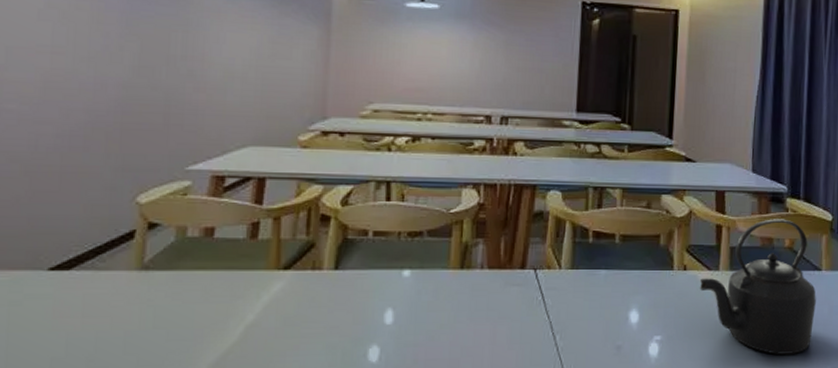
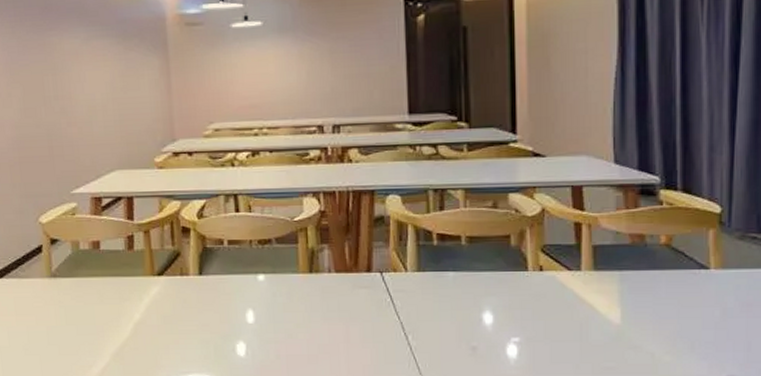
kettle: present [700,219,816,355] -> none [560,213,704,359]

